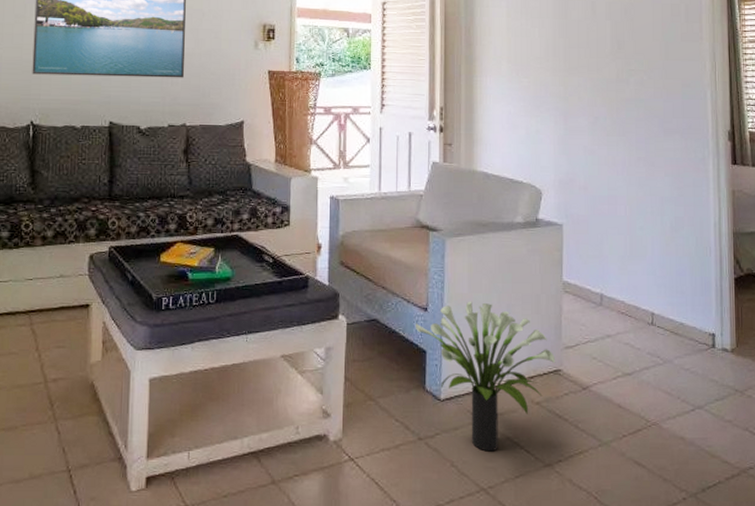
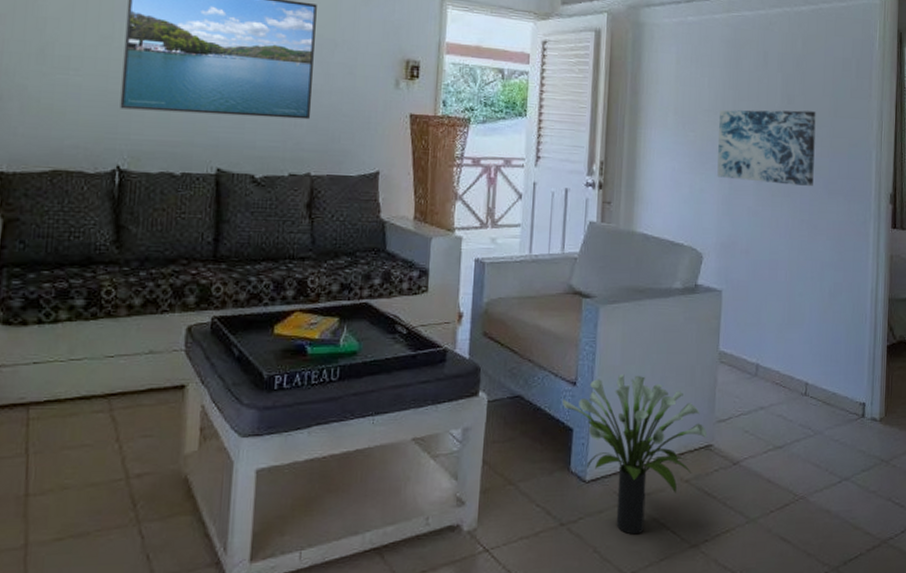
wall art: none [550,55,648,126] -> present [717,110,816,187]

